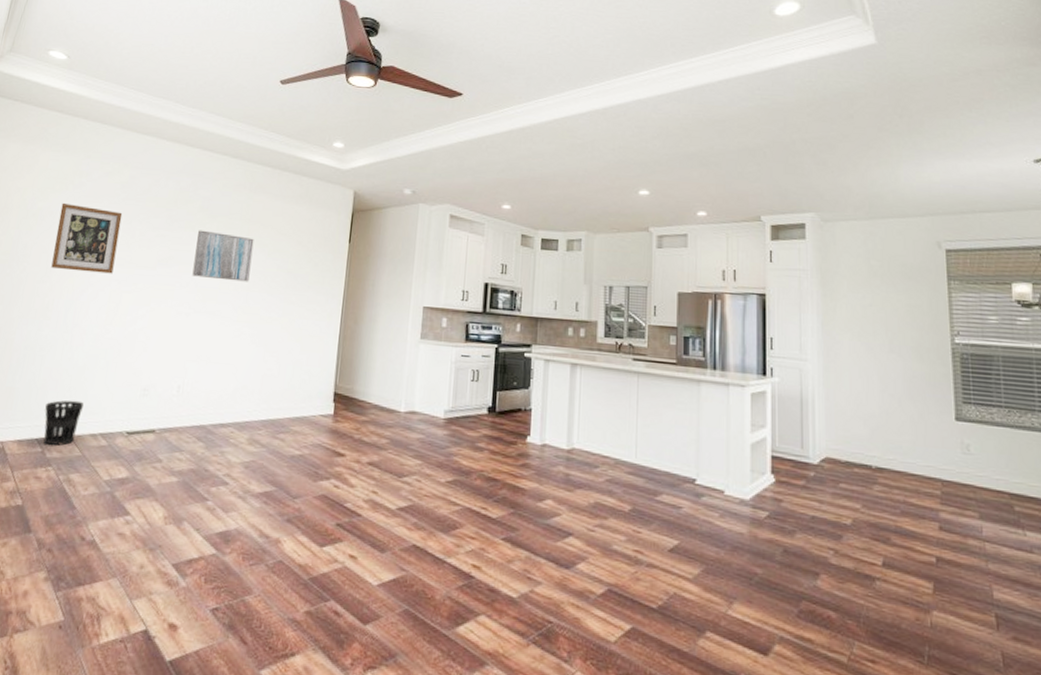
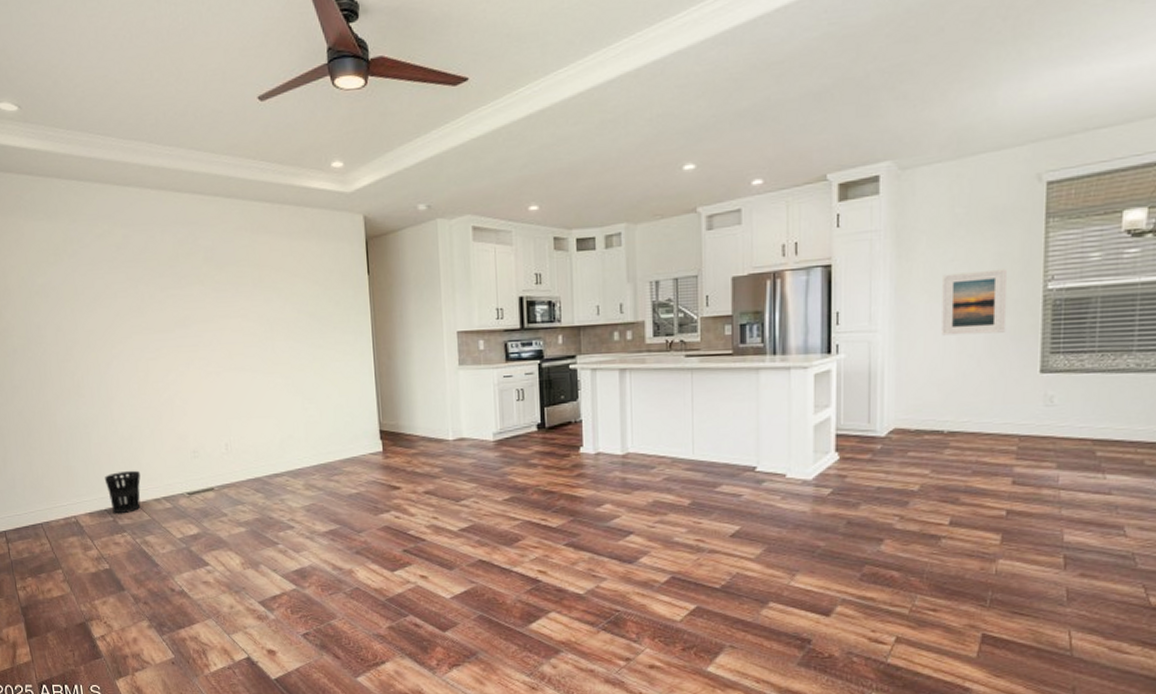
wall art: present [51,202,123,274] -> none [61,275,133,346]
wall art: present [192,230,254,282] -> none [208,283,272,334]
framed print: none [863,317,922,378] -> present [941,268,1007,336]

